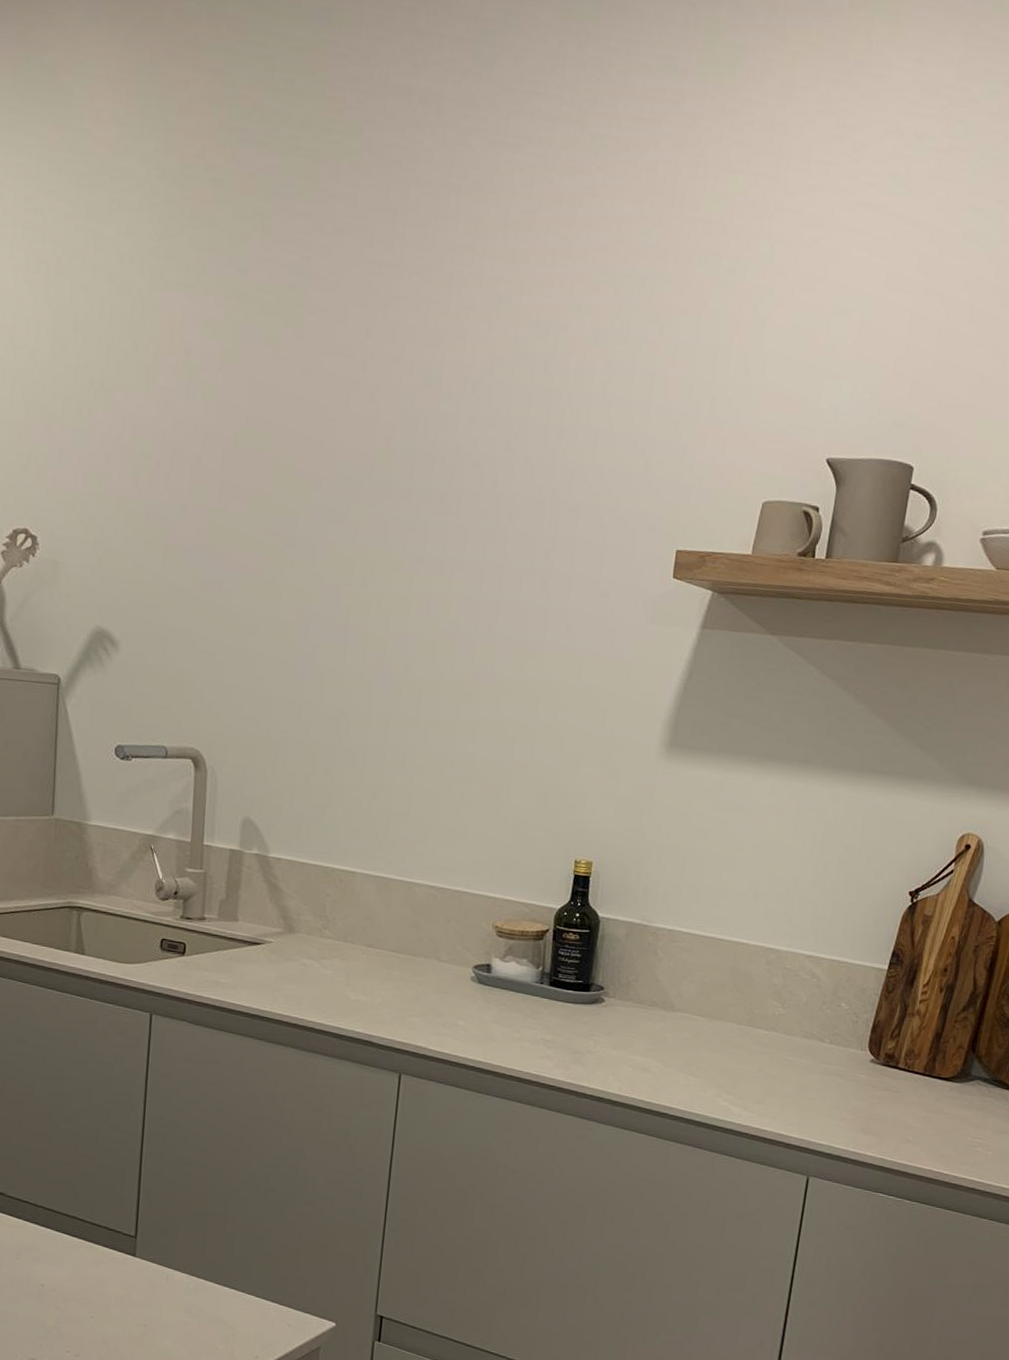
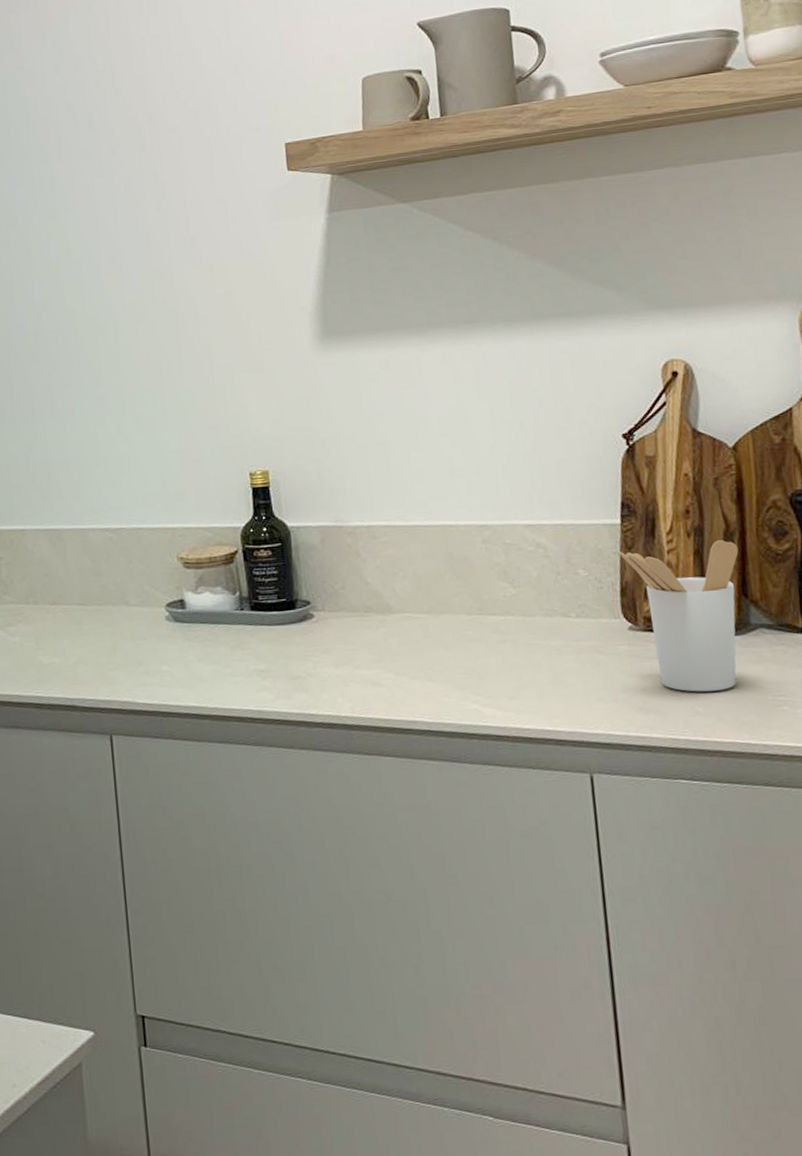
utensil holder: none [879,993,979,1126] -> present [618,540,739,692]

